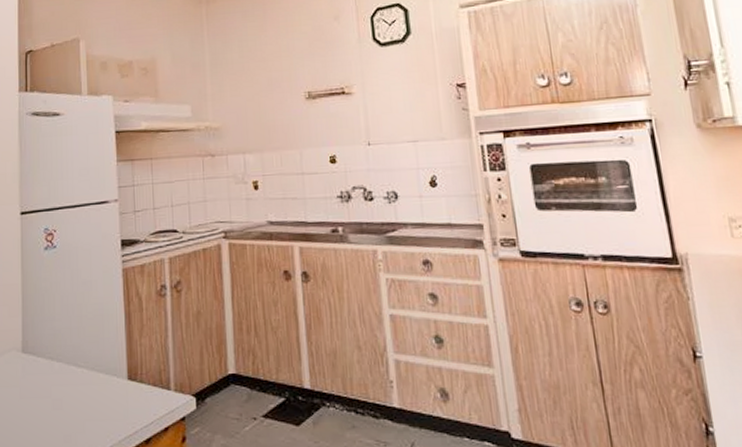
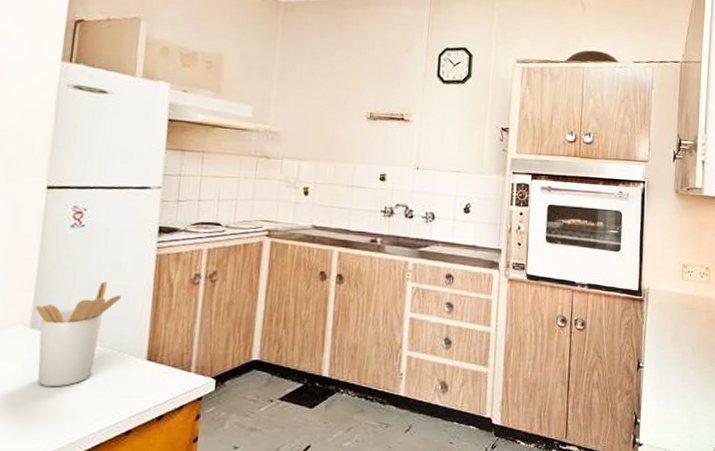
utensil holder: none [24,300,97,412] -> present [35,281,122,387]

